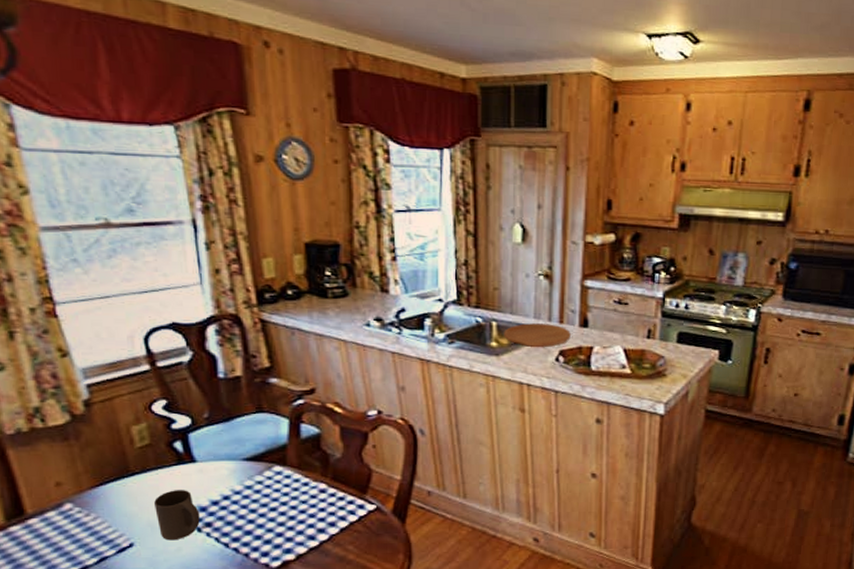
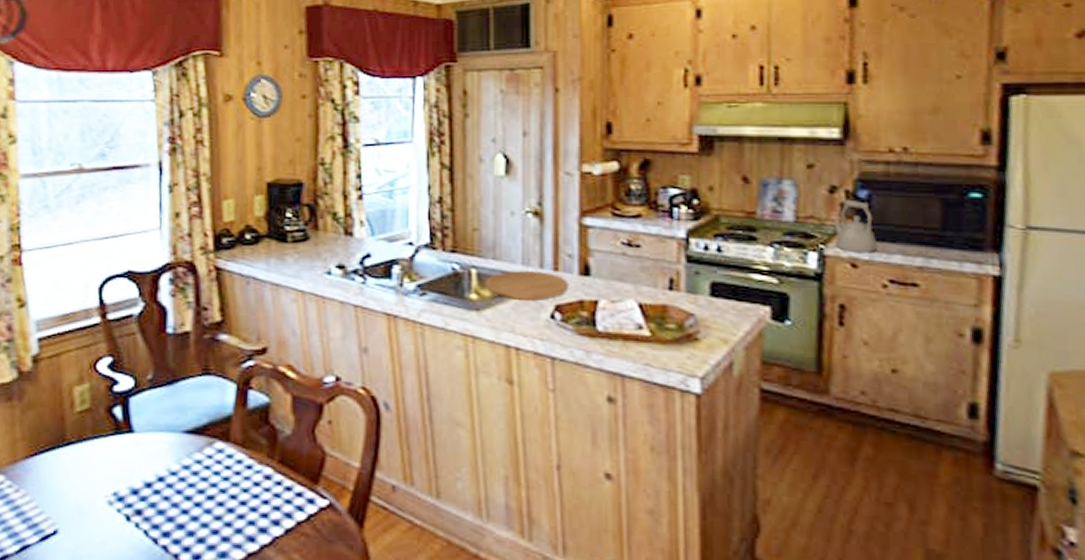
cup: present [154,490,200,541] -> none [85,465,131,530]
kettle: none [769,269,798,311] -> present [833,199,879,254]

